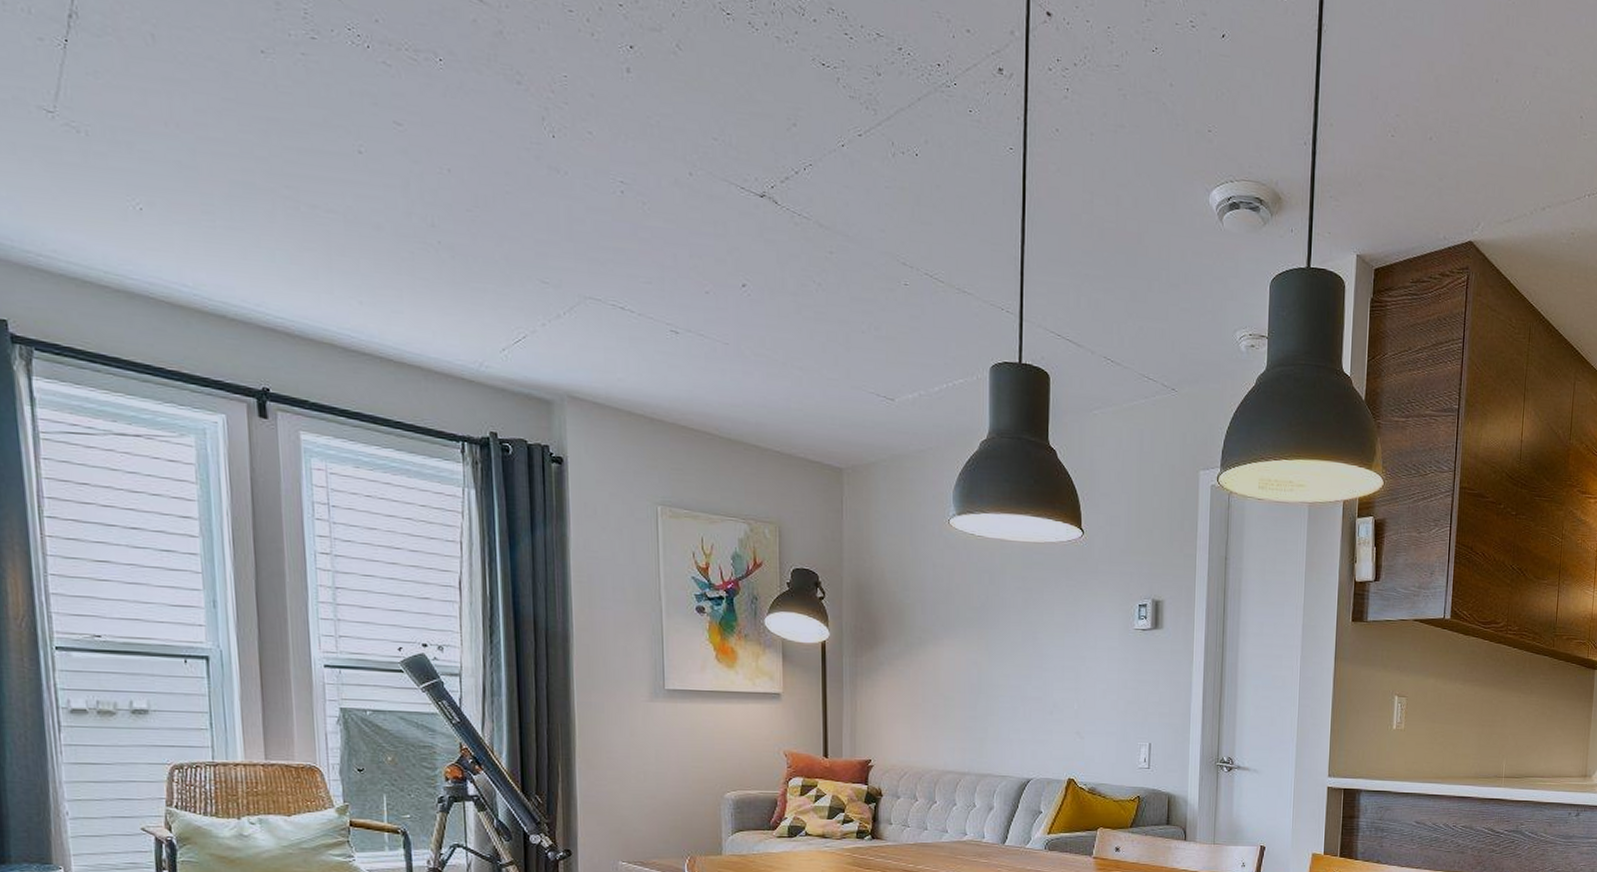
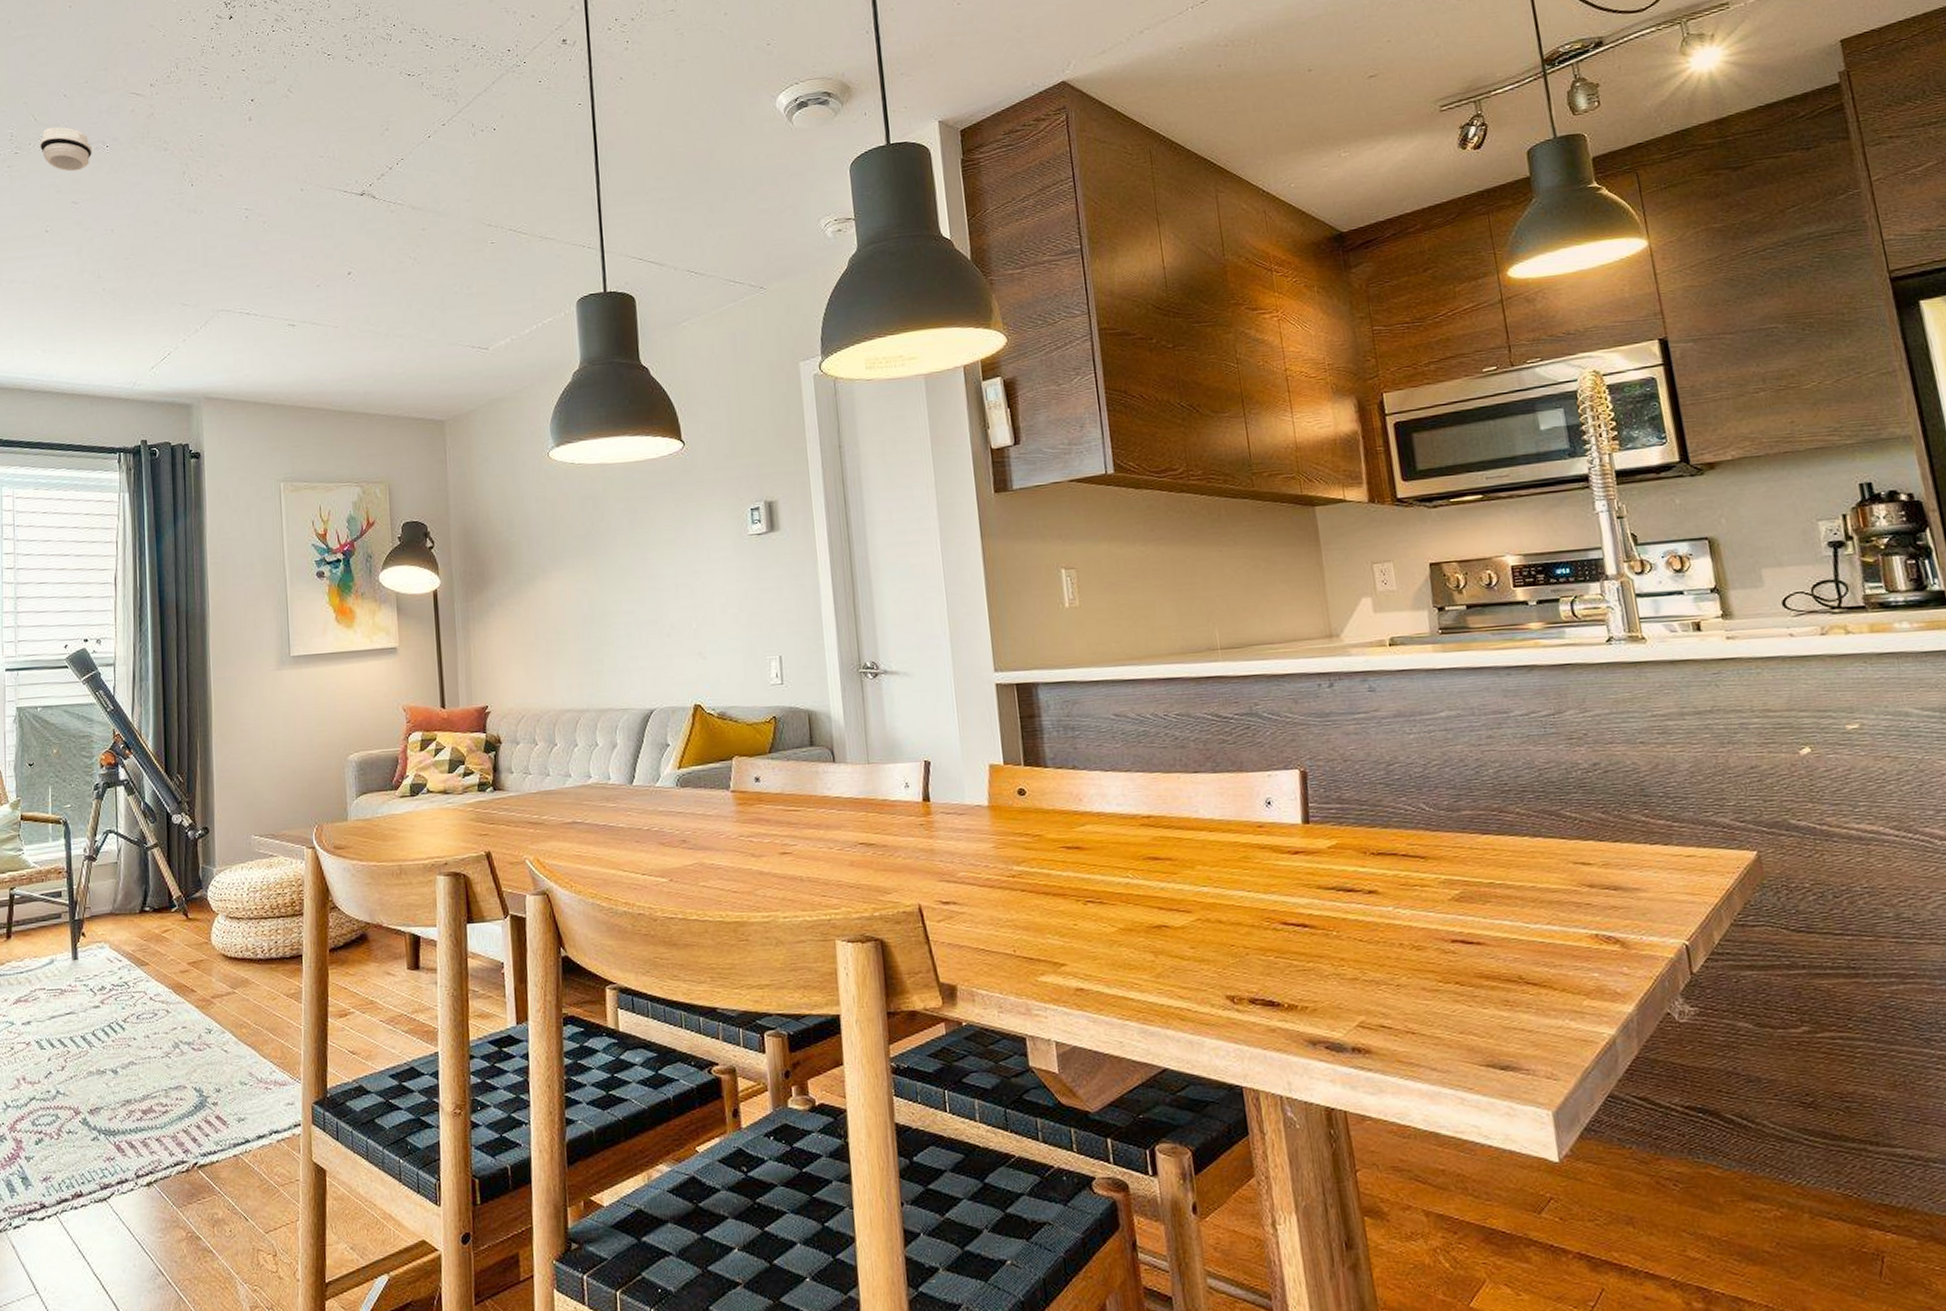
smoke detector: none [345,14,421,83] -> present [39,126,93,172]

